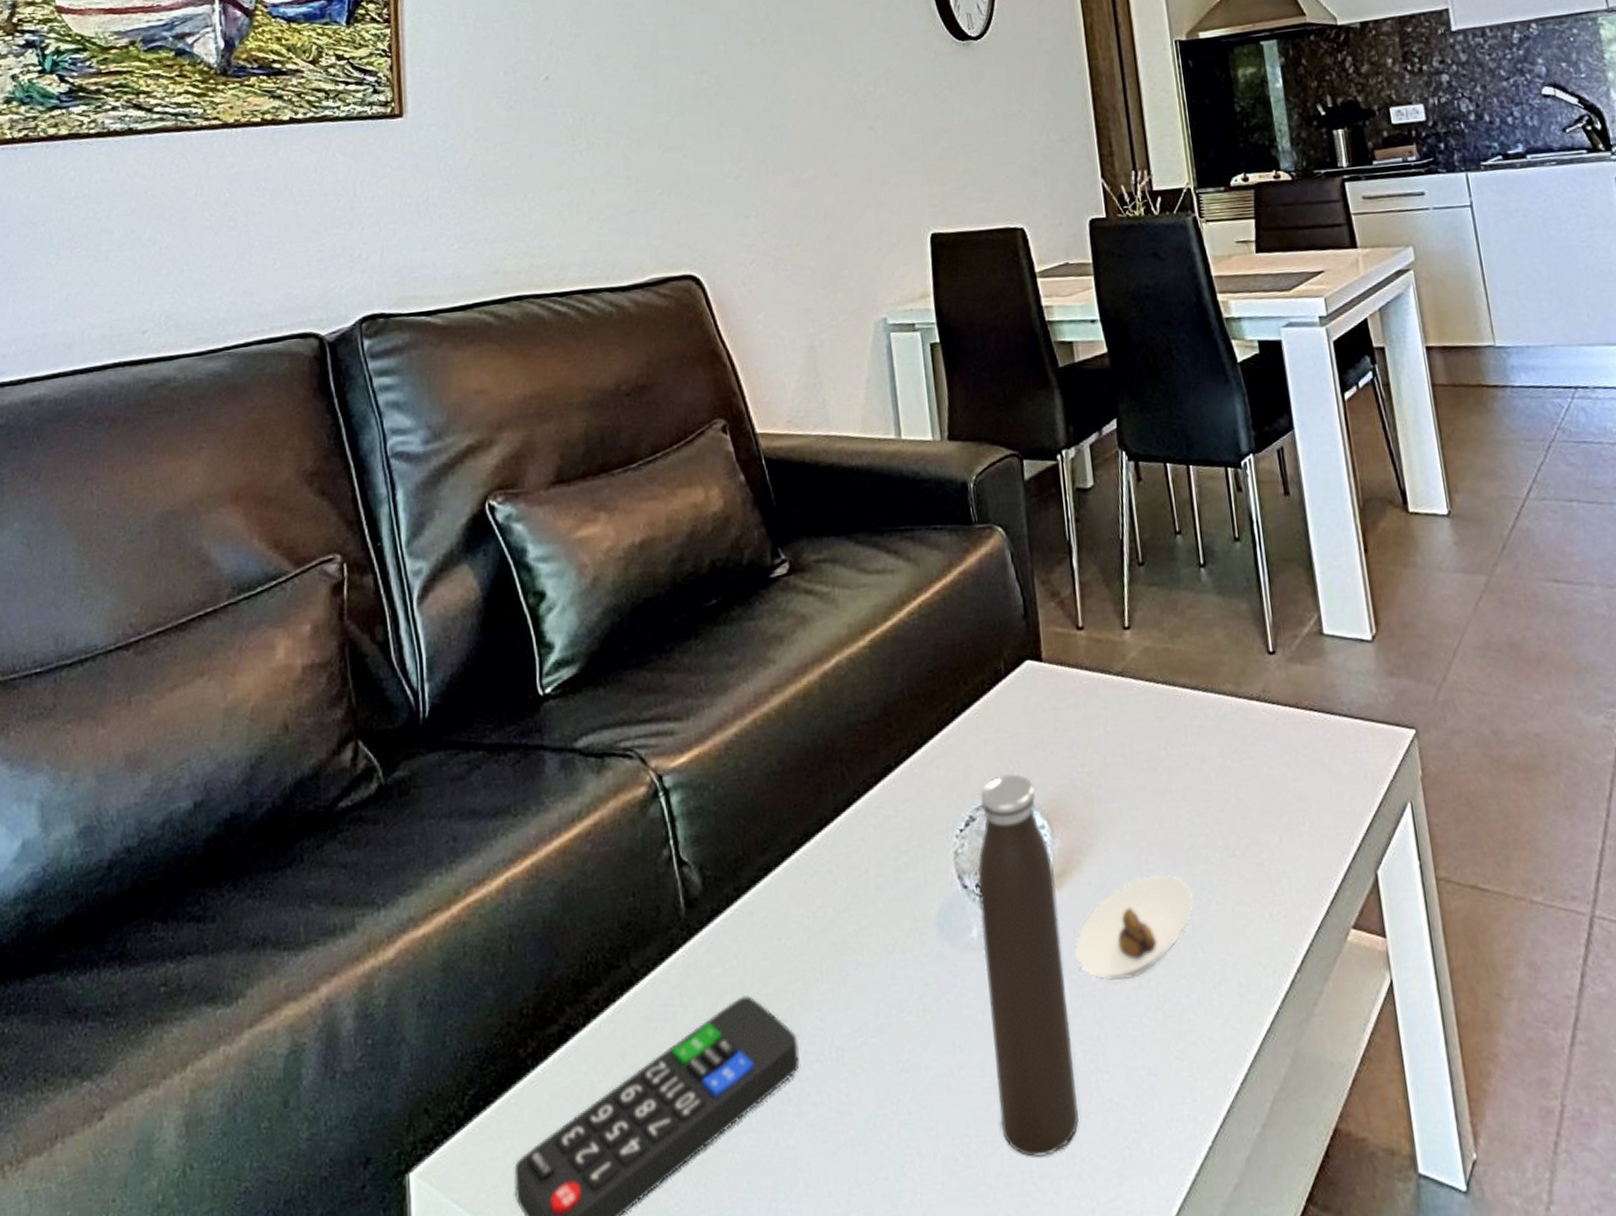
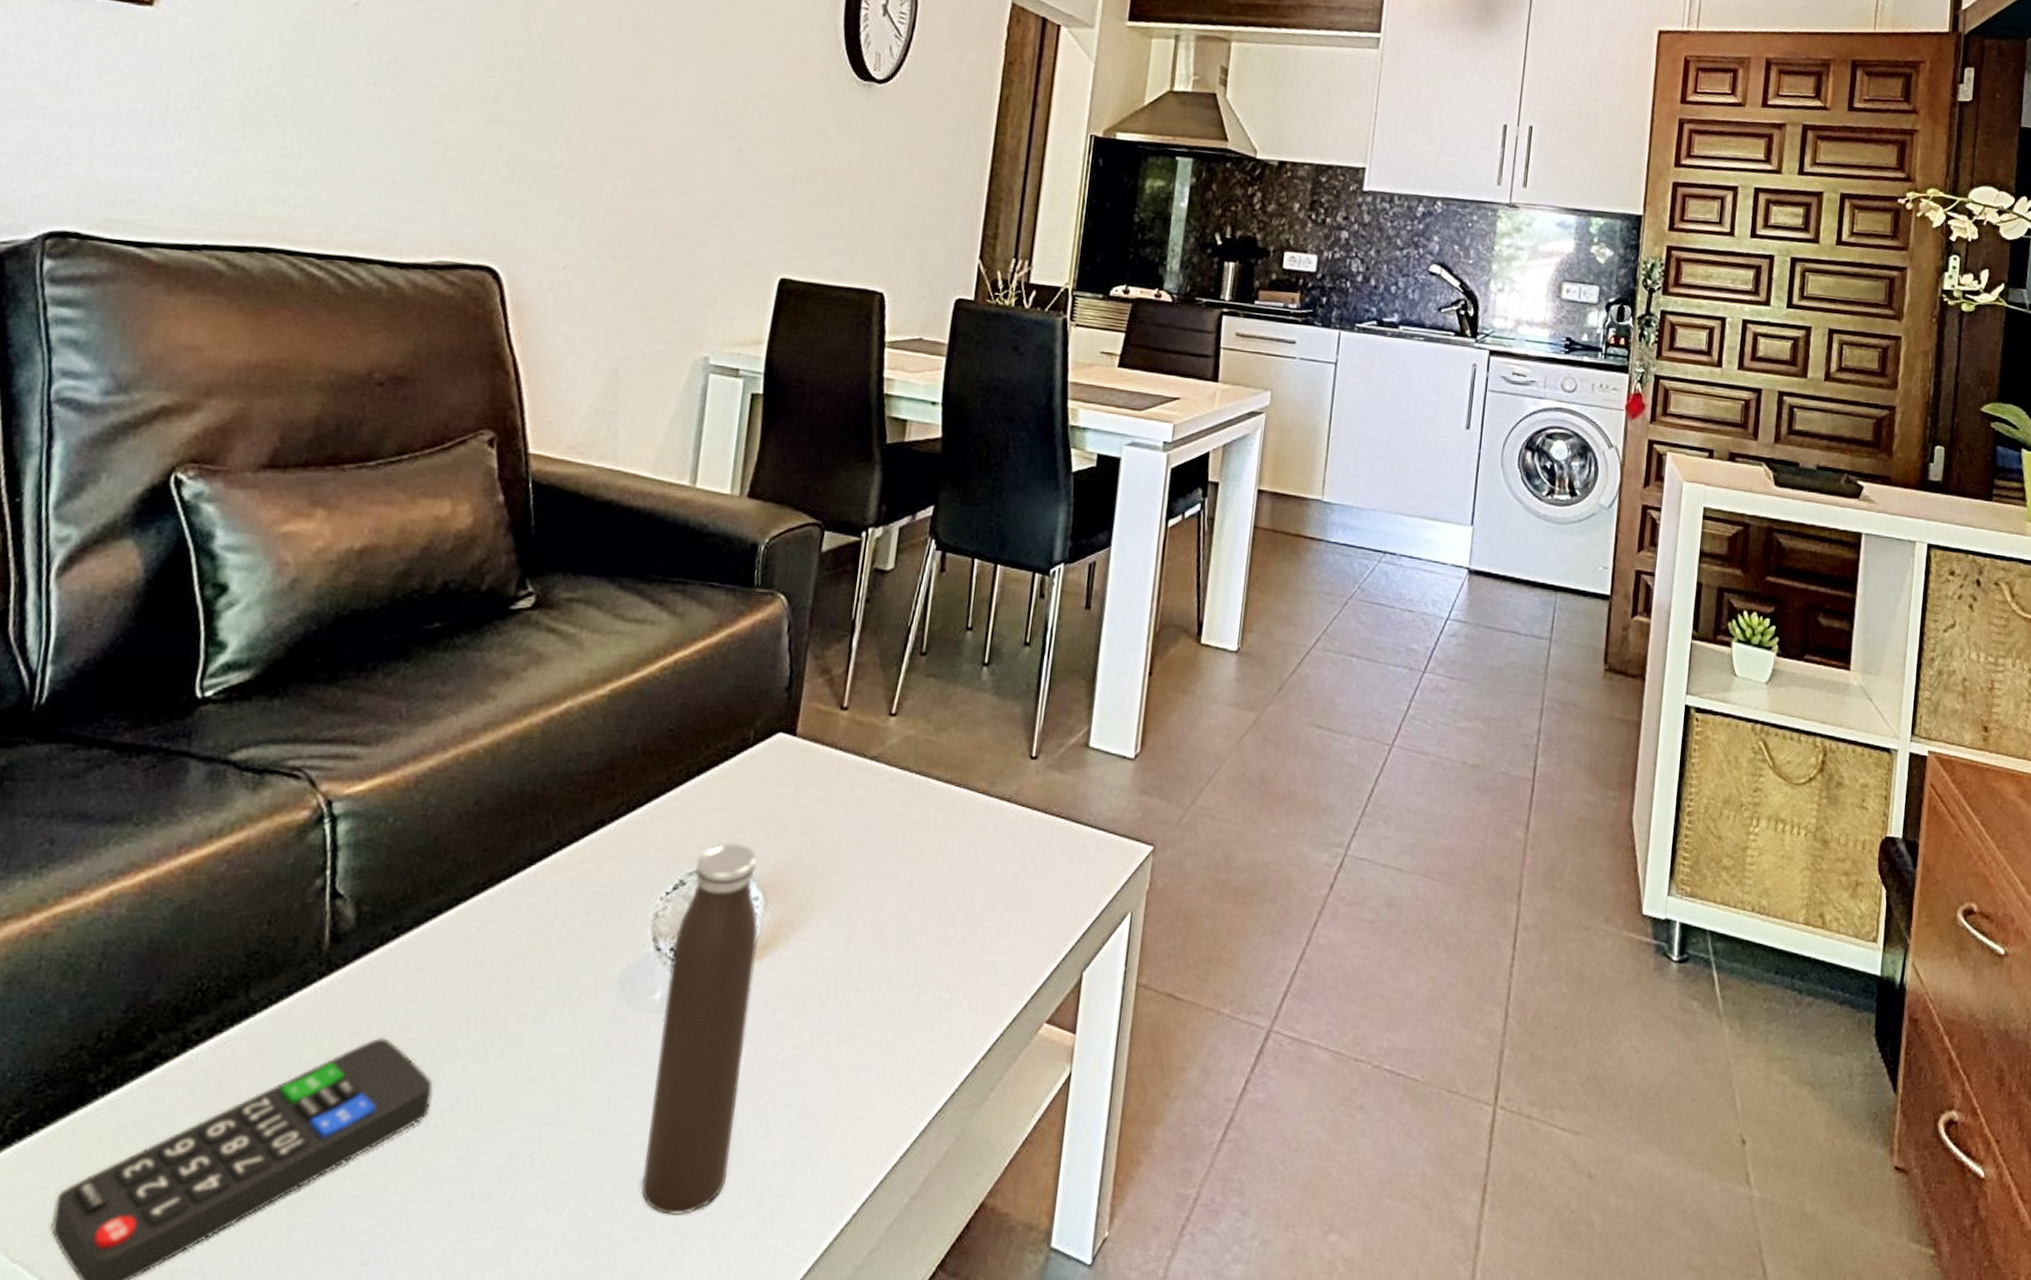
saucer: present [1075,874,1194,981] -> none [760,956,897,1054]

